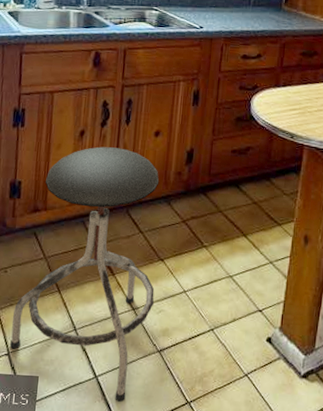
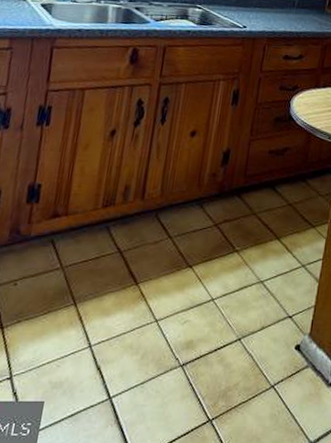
stool: present [9,146,160,402] -> none [13,147,193,424]

